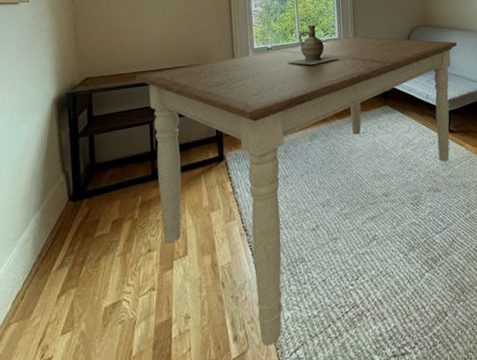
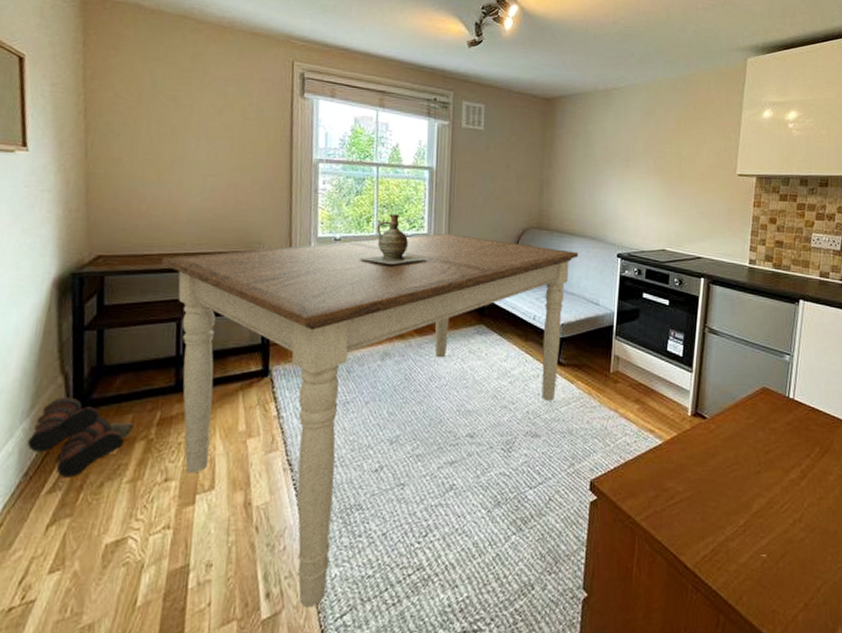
boots: none [39,190,121,256] -> present [27,397,133,478]

